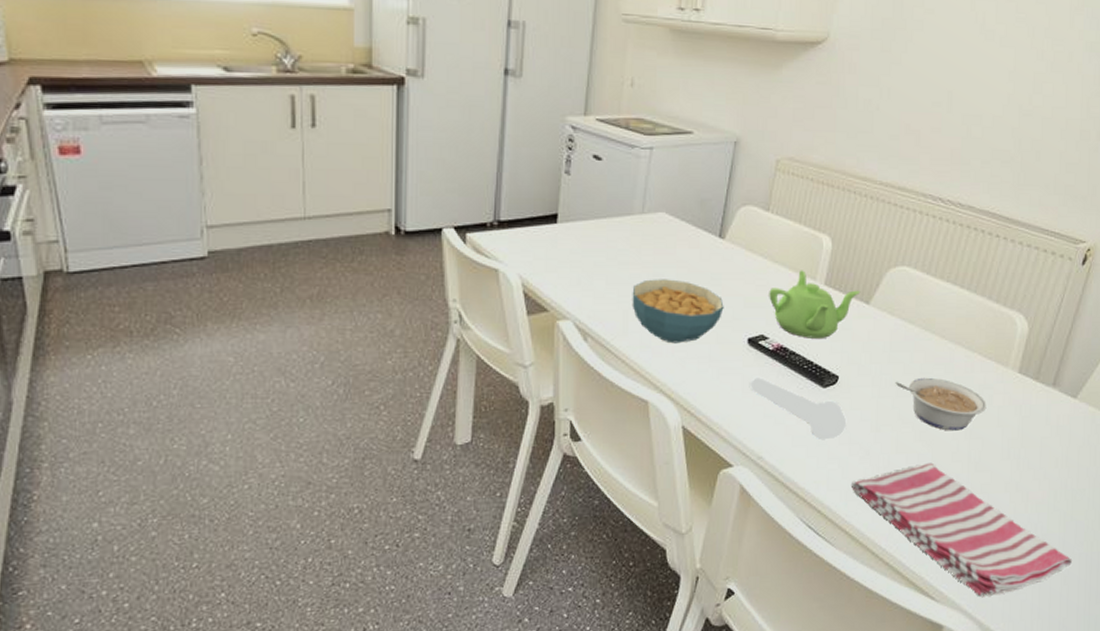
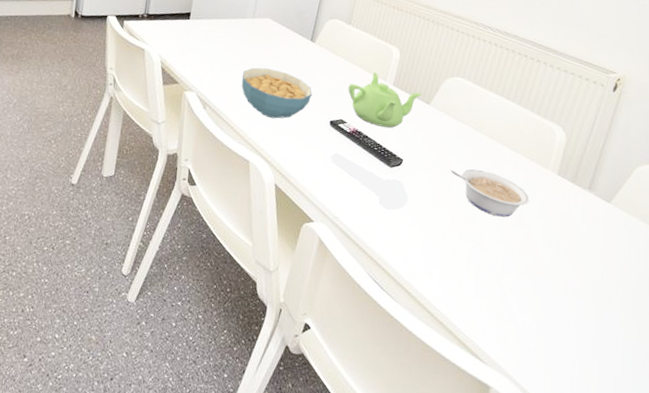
dish towel: present [852,462,1073,597] -> none [412,241,610,367]

